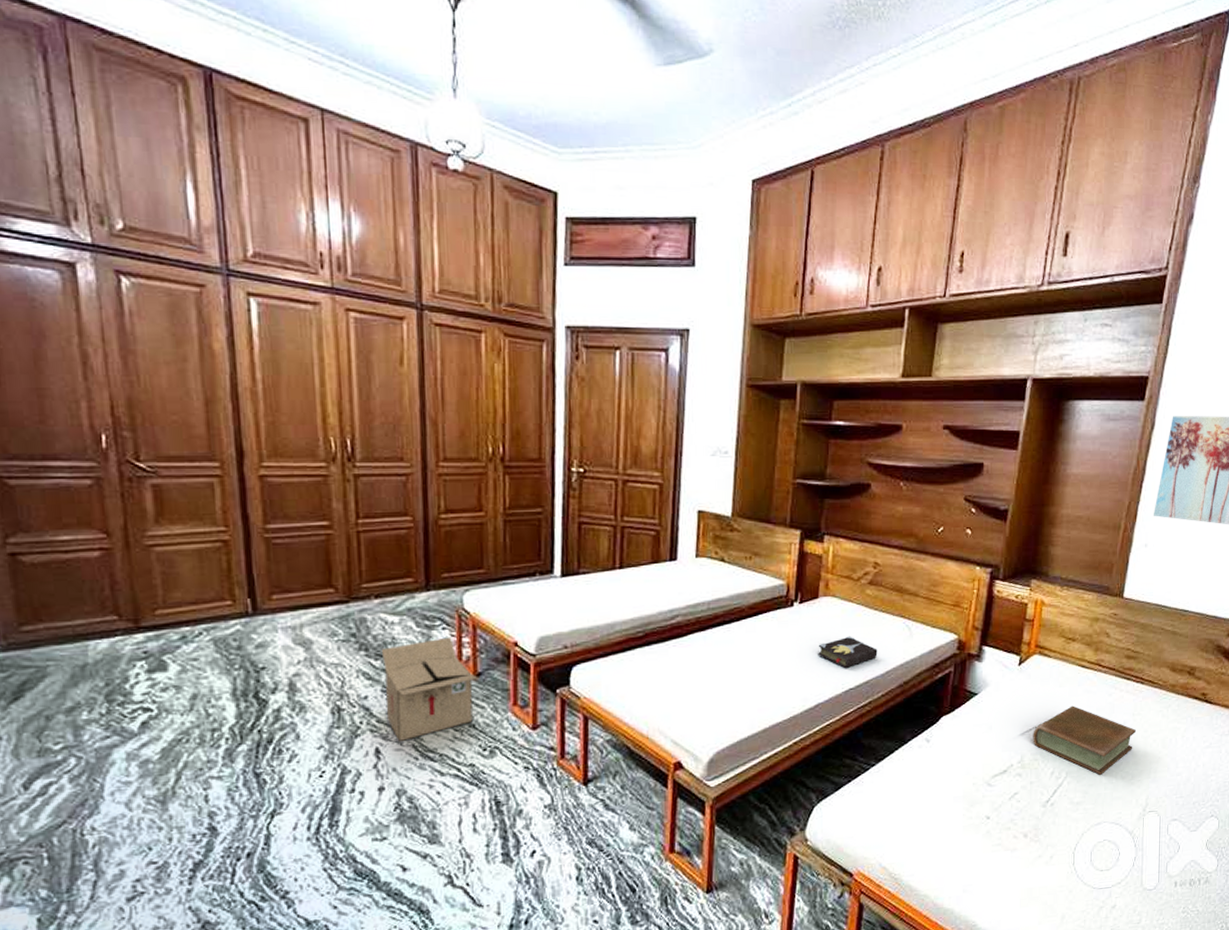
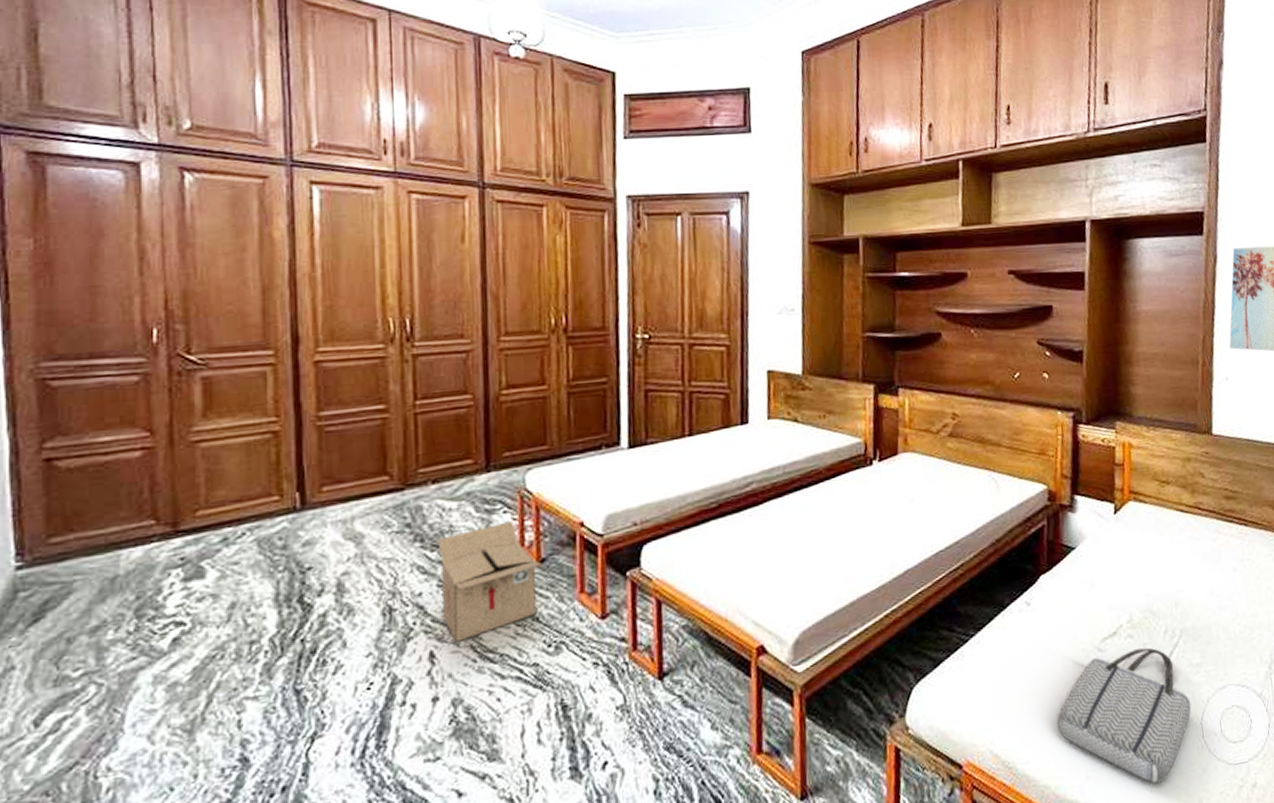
hardback book: present [818,636,878,669] -> none [902,493,965,530]
tote bag: none [942,785,1067,900] -> present [1056,647,1192,784]
book: present [1033,705,1136,776] -> none [1138,554,1248,632]

